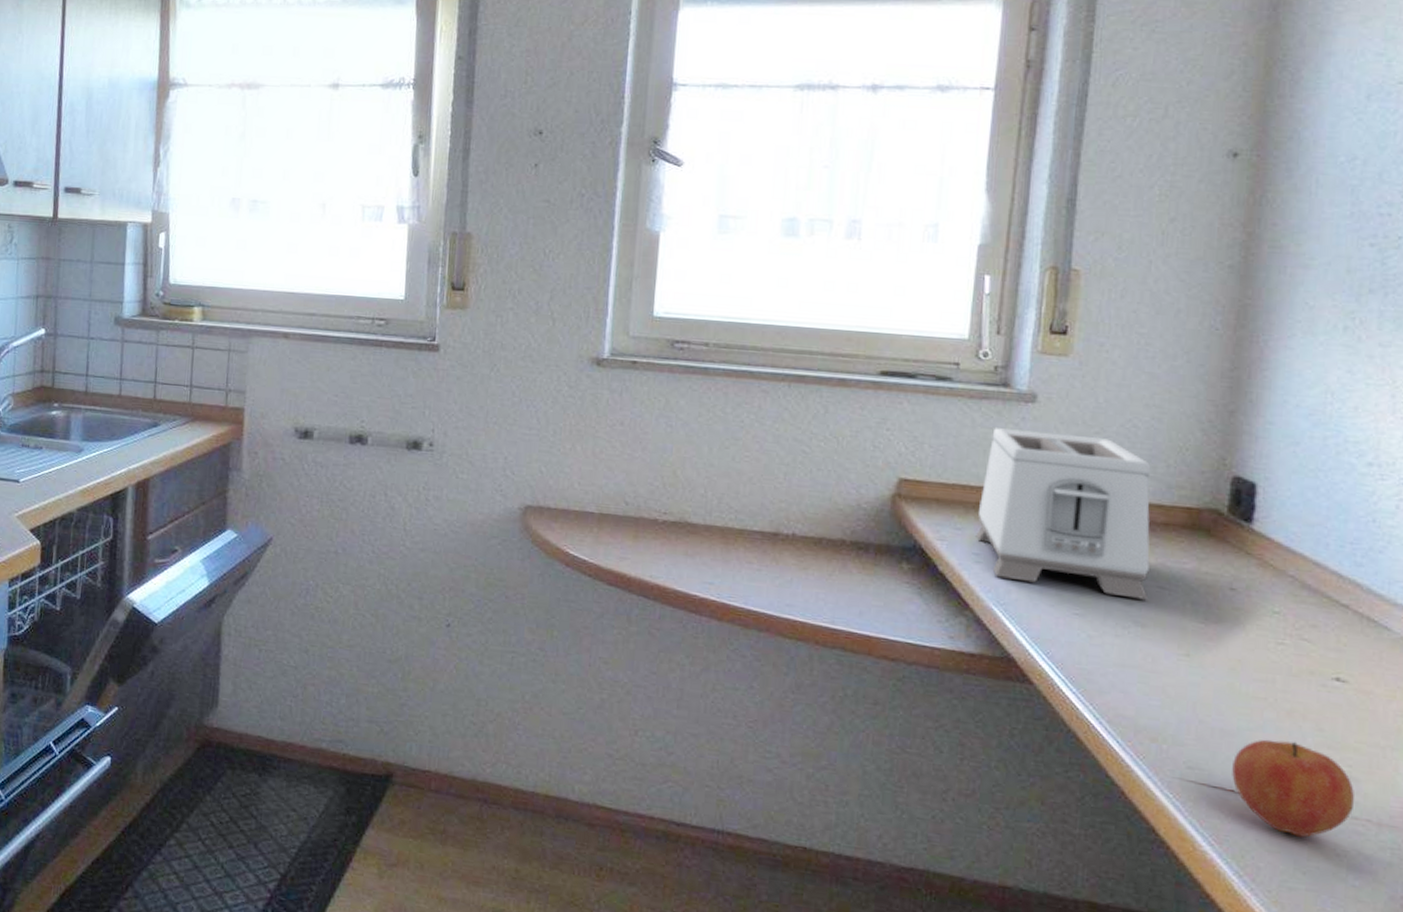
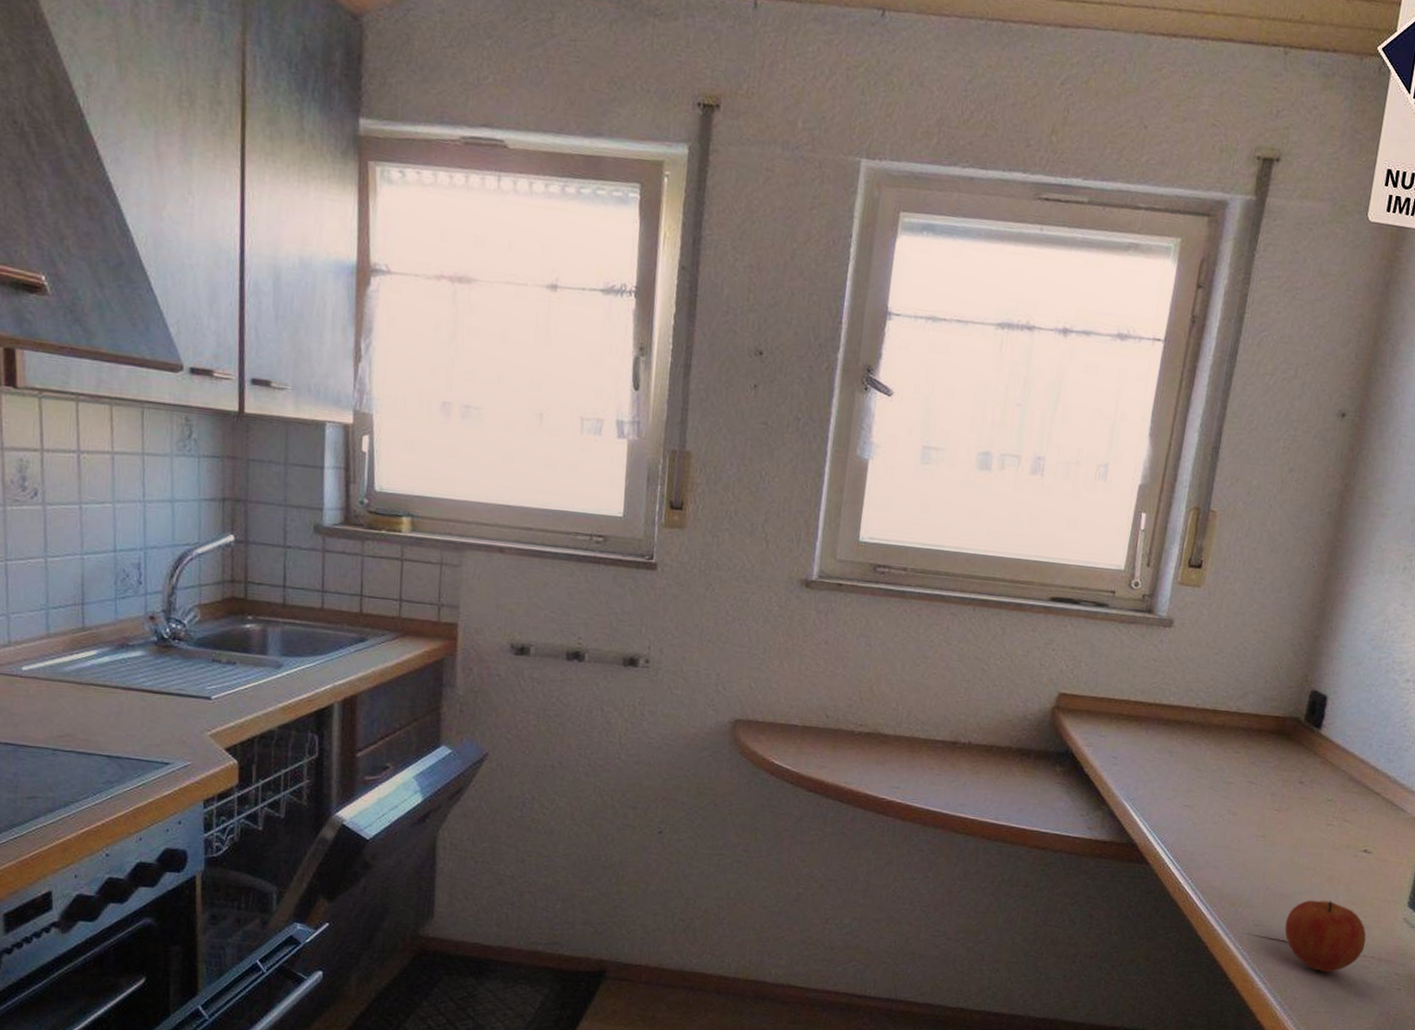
toaster: present [976,427,1151,600] -> none [1116,648,1253,793]

